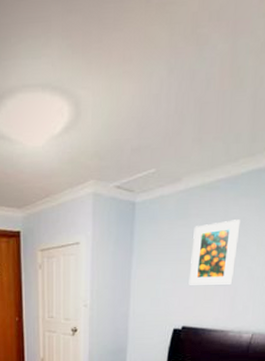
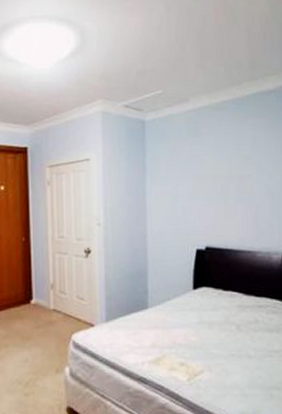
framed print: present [189,219,241,285] -> none [206,138,253,203]

